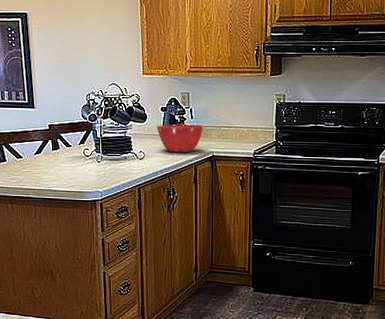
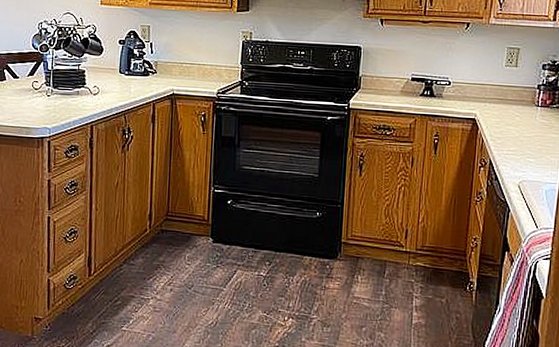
mixing bowl: present [156,124,204,153] -> none [113,58,165,90]

